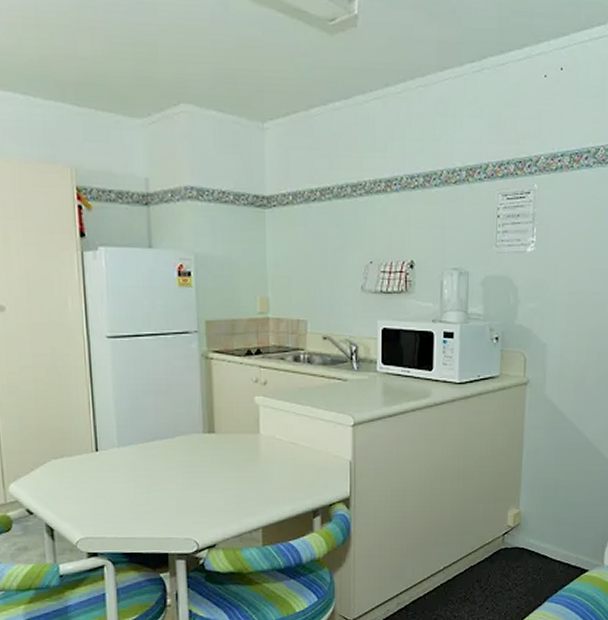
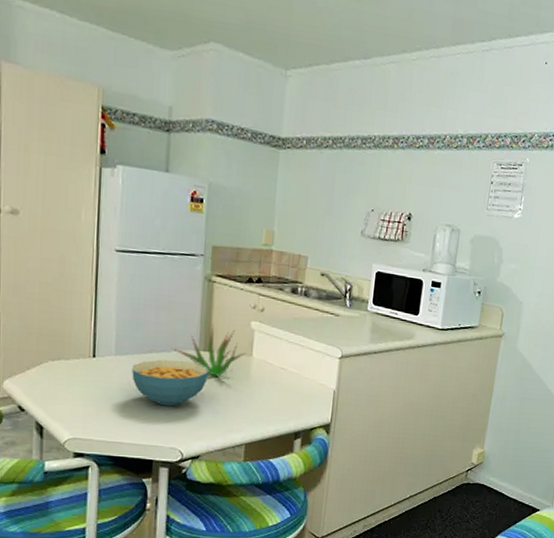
cereal bowl: none [137,445,216,495] -> present [132,359,208,407]
succulent plant: none [175,402,252,459] -> present [172,323,245,377]

